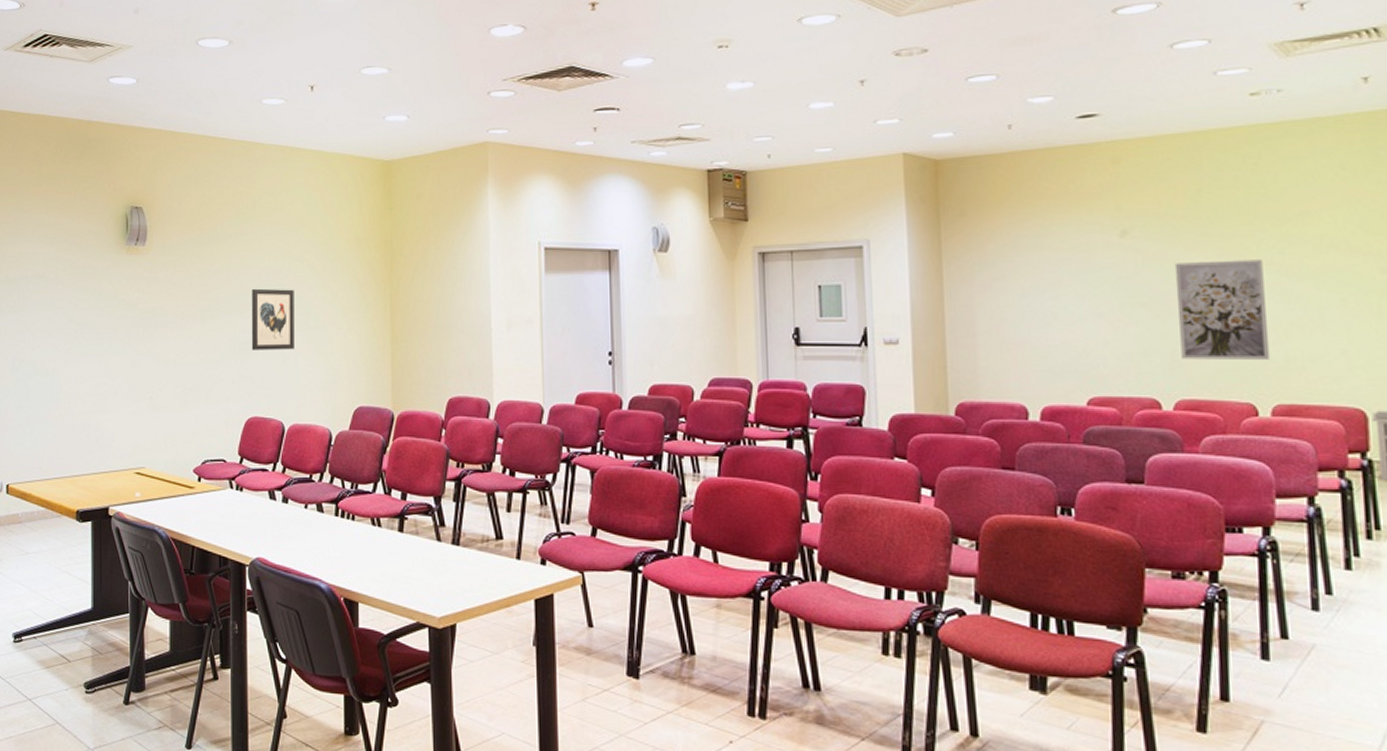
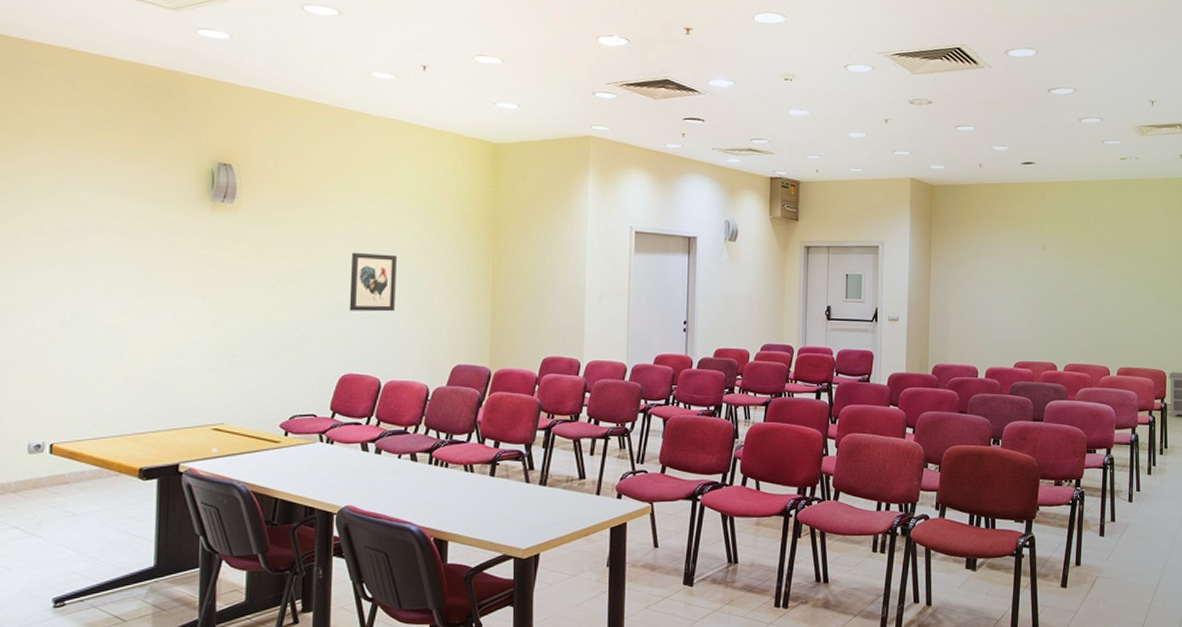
wall art: present [1174,259,1271,361] -> none [1070,270,1120,339]

